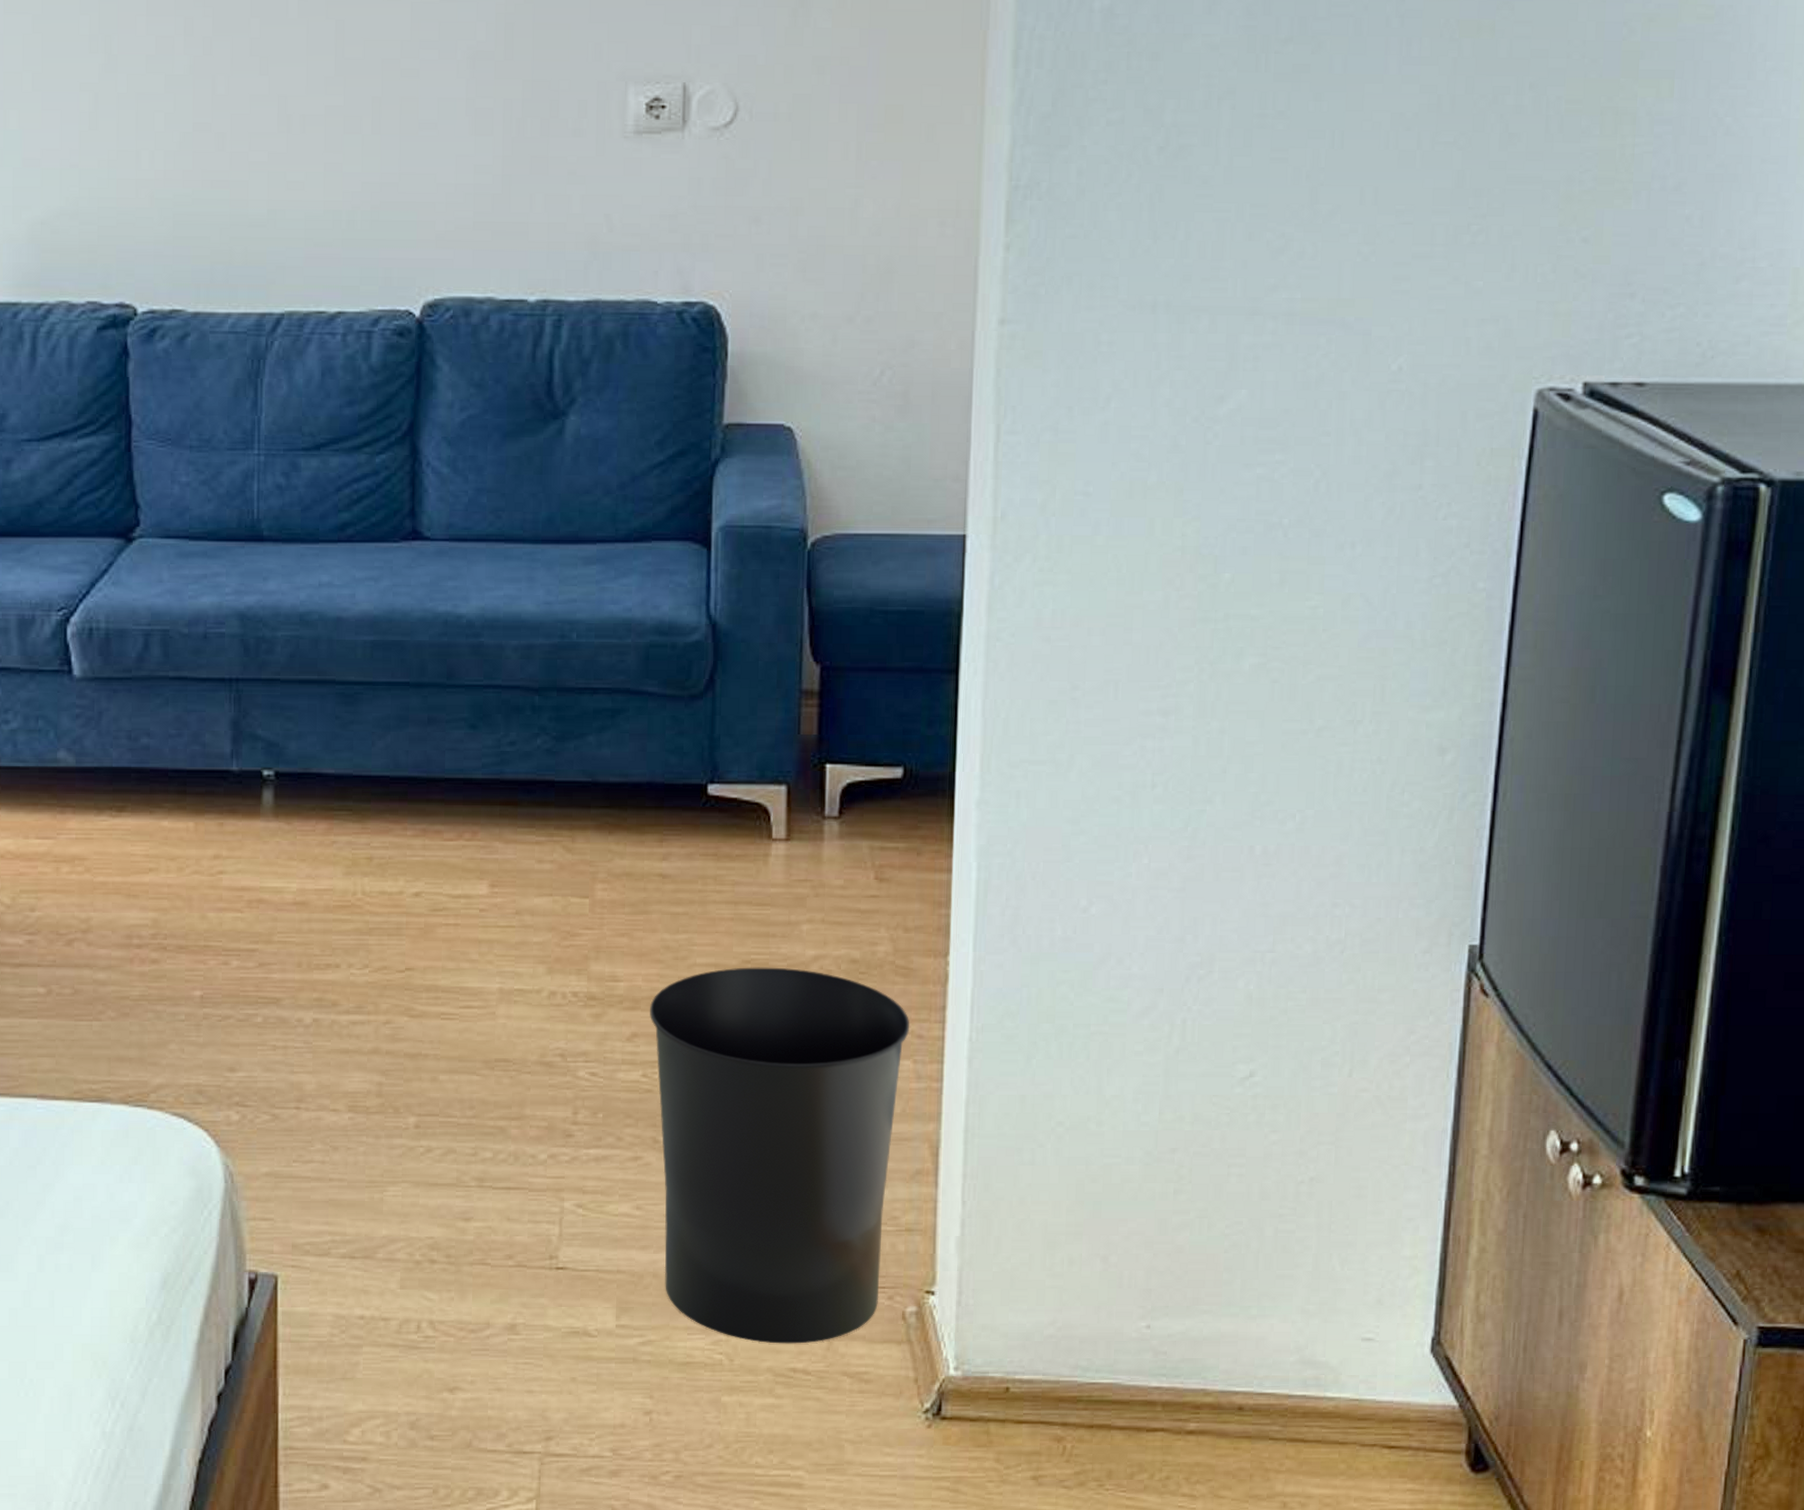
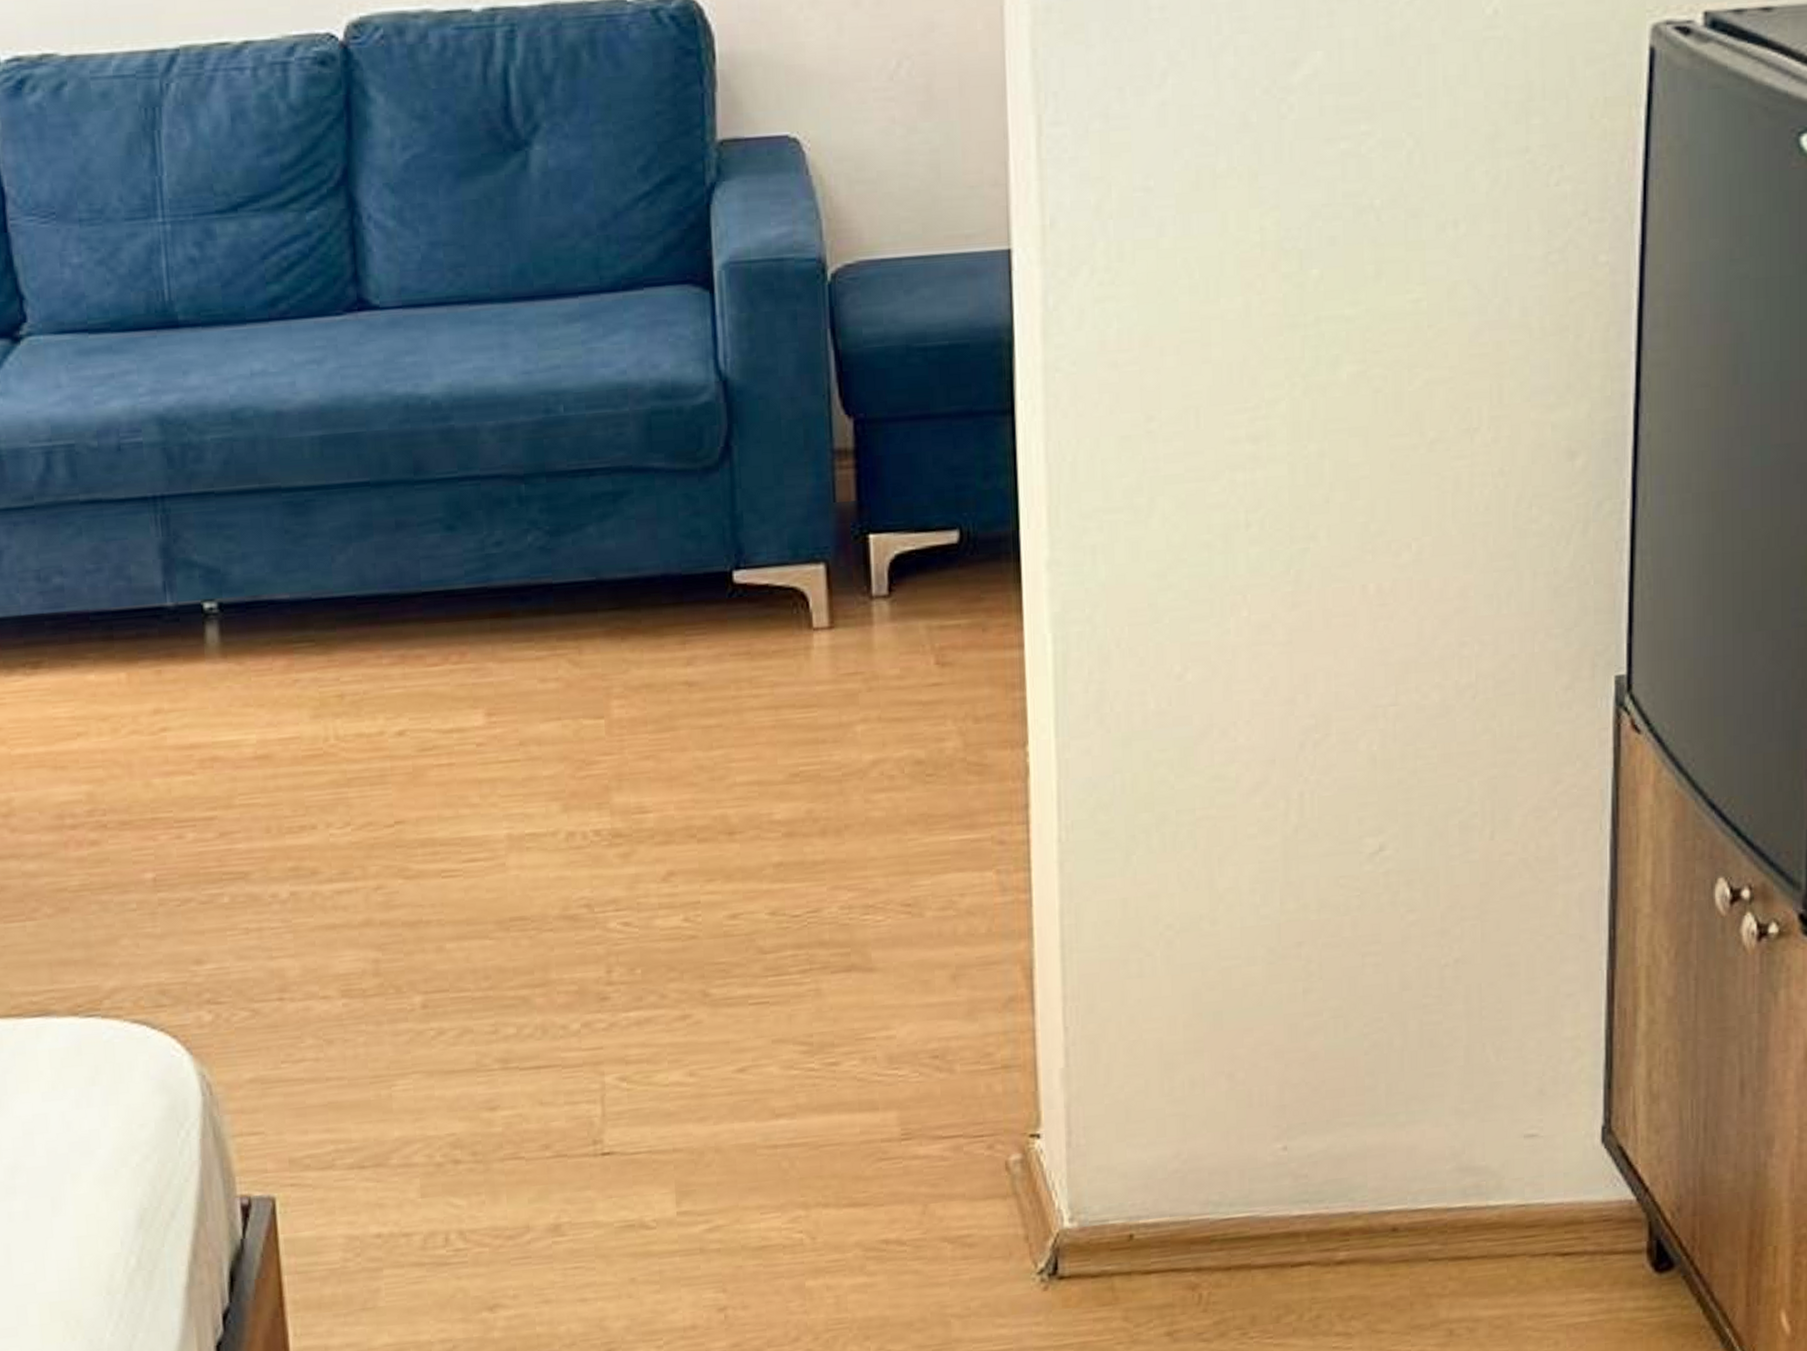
waste bin: present [650,967,910,1344] -> none [686,777,989,1214]

